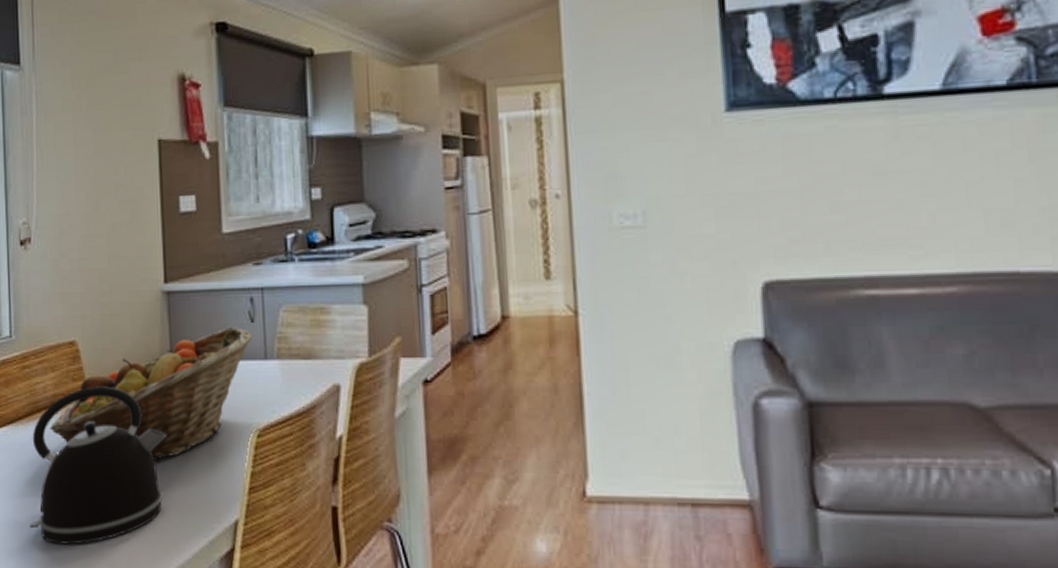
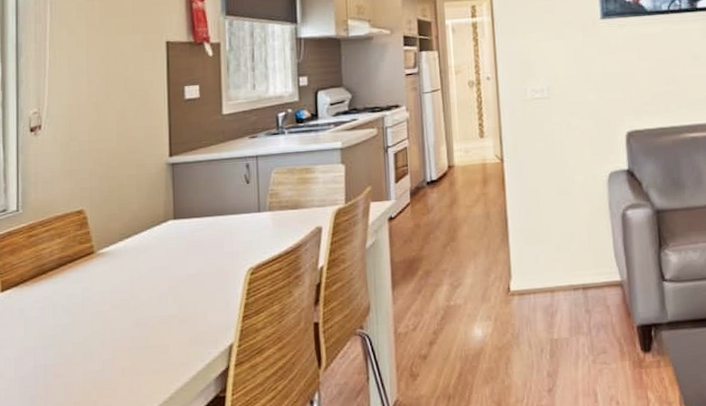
kettle: present [30,386,167,545] -> none [32,245,169,387]
fruit basket: present [49,327,252,461] -> none [55,188,247,303]

